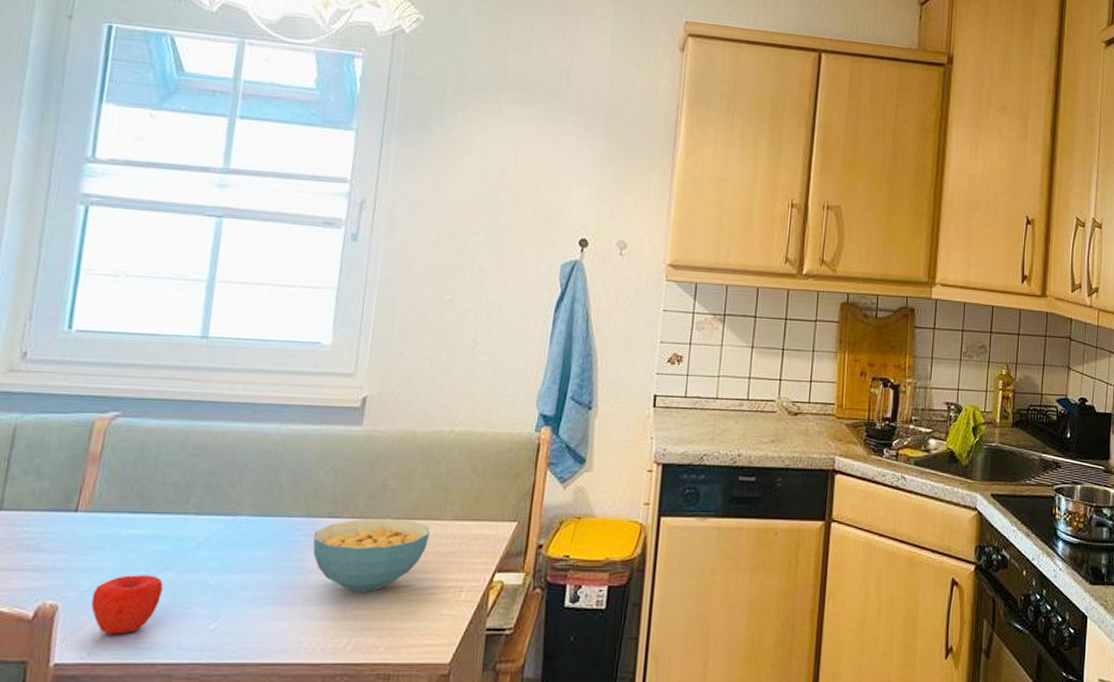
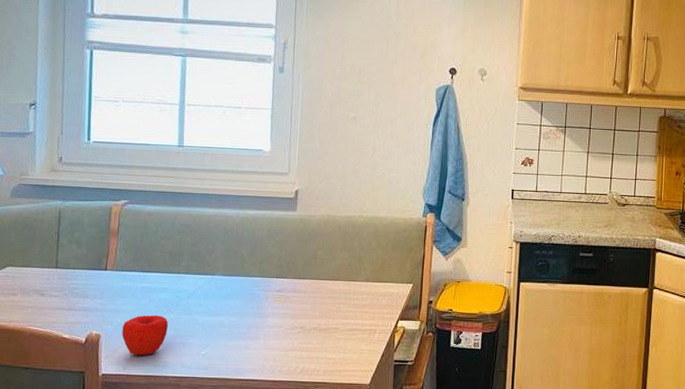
cereal bowl: present [312,518,430,592] -> none [267,279,349,332]

